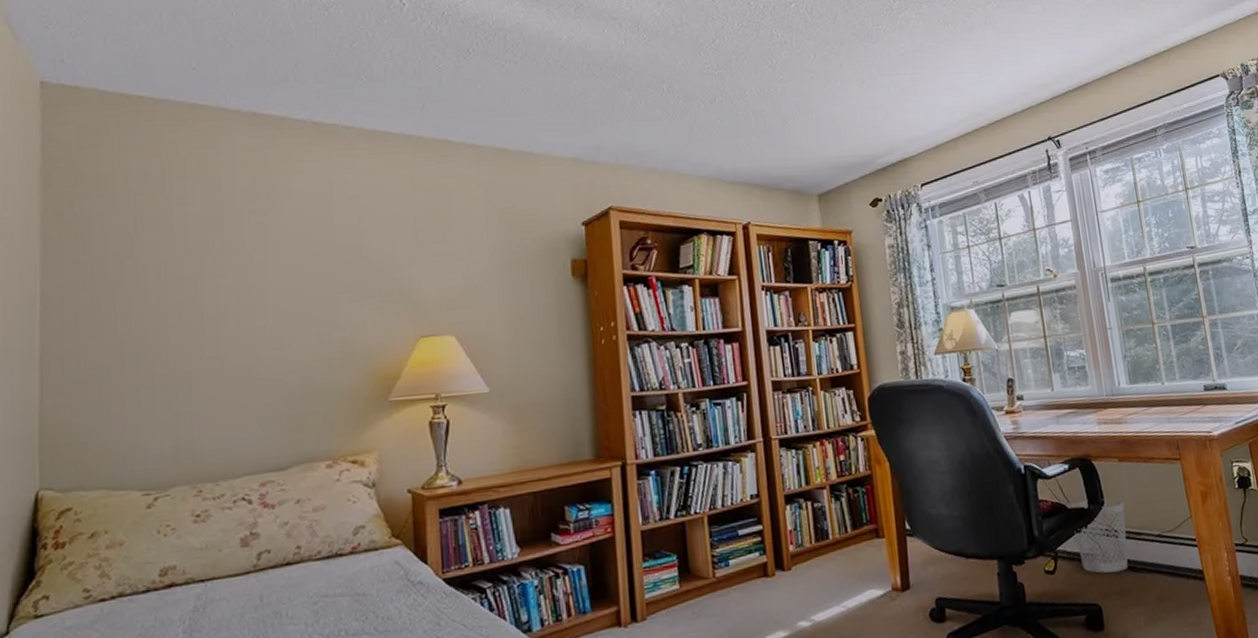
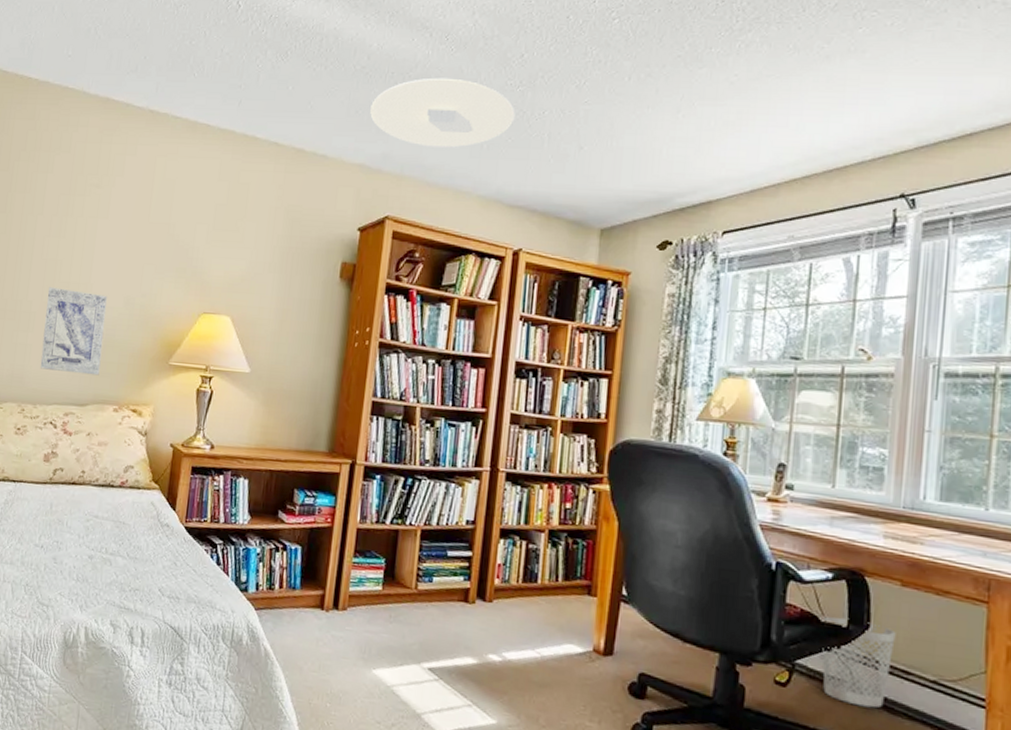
wall art: none [211,336,300,437] -> present [40,287,107,376]
ceiling light: none [572,66,719,134] -> present [370,77,515,148]

